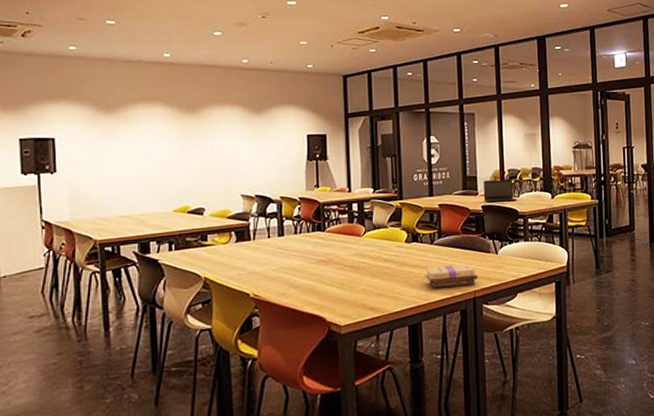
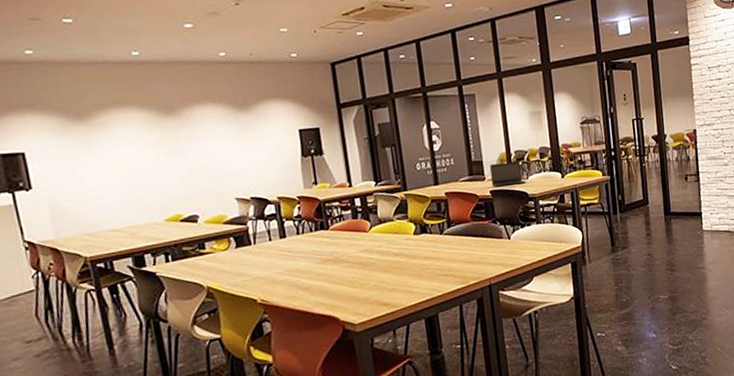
books: present [424,264,478,289] -> none [436,251,492,279]

